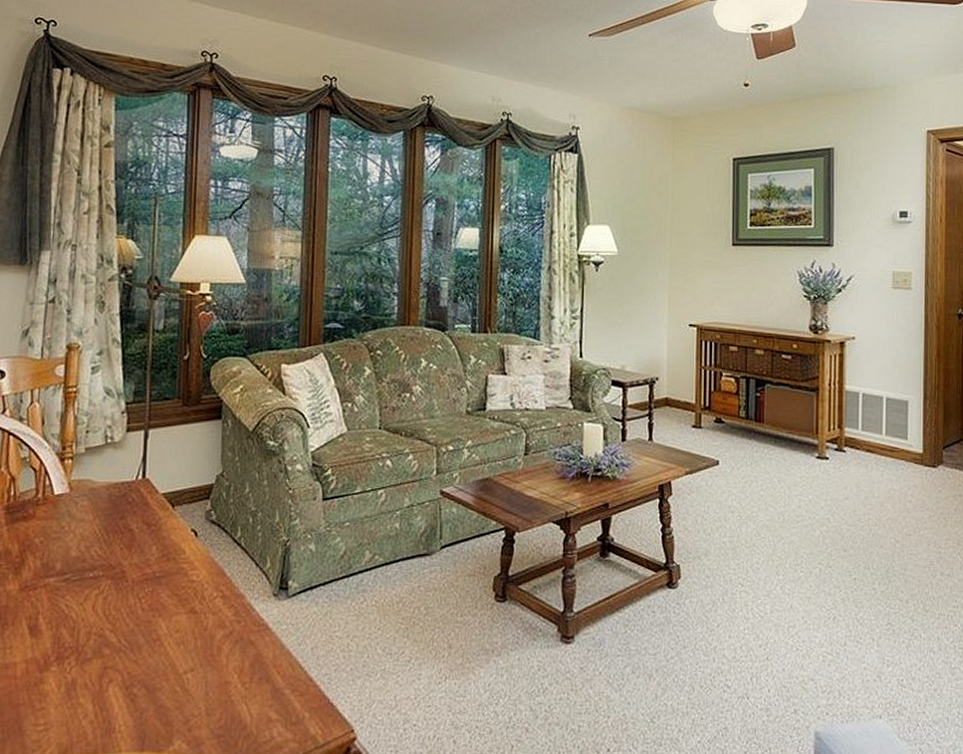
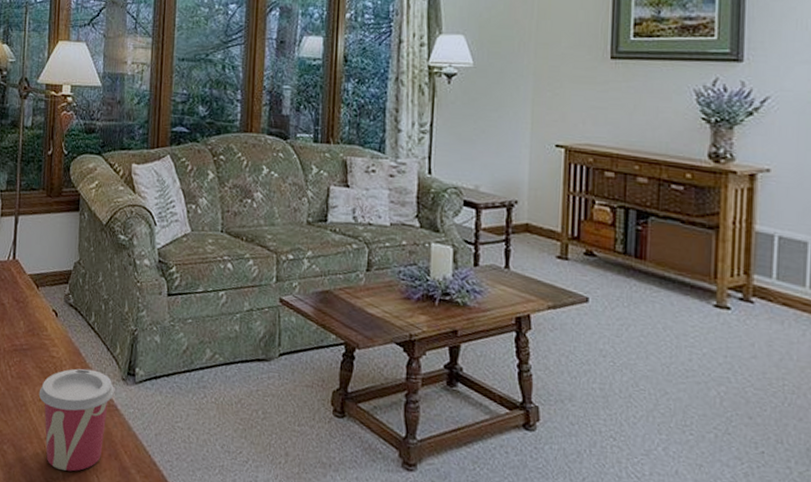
cup: none [175,589,266,704] -> present [38,368,115,472]

